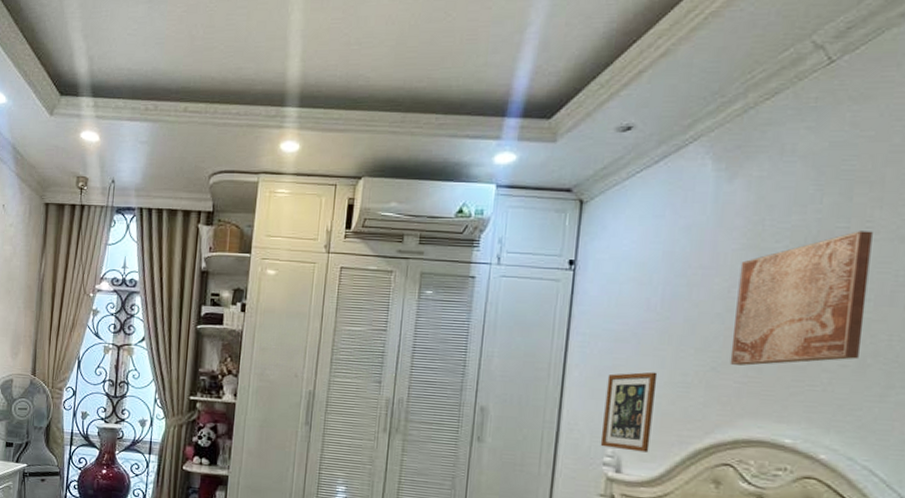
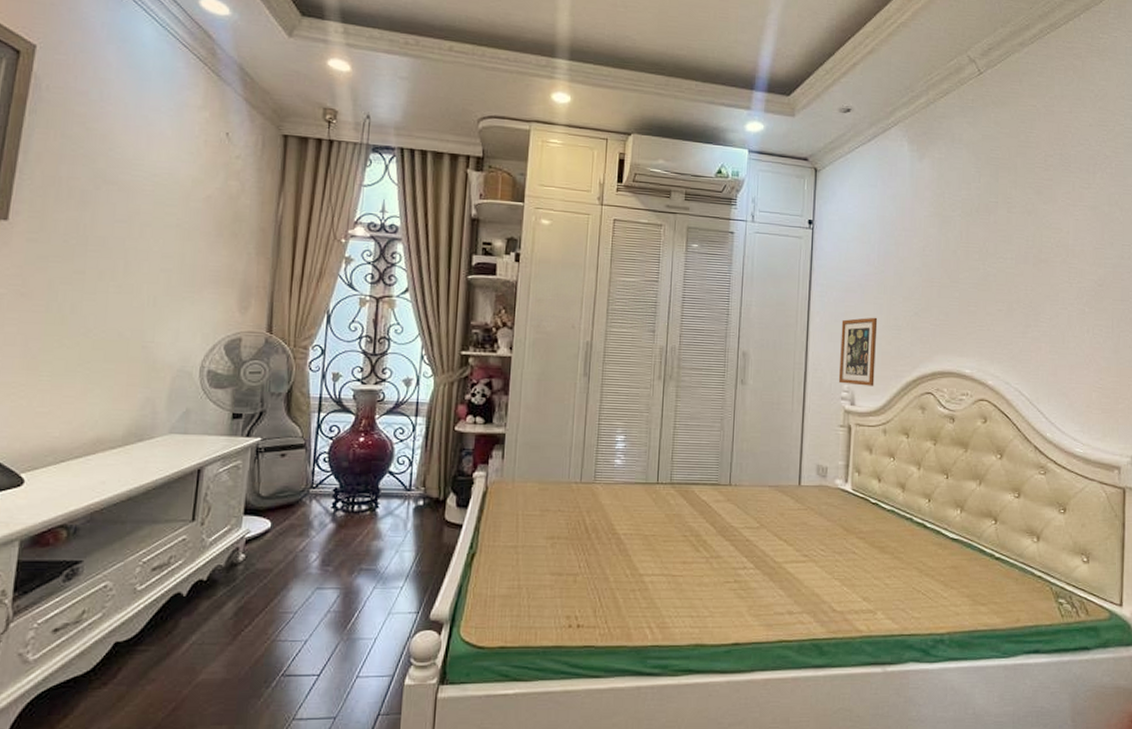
wall art: present [729,231,873,366] -> none [927,205,1012,311]

